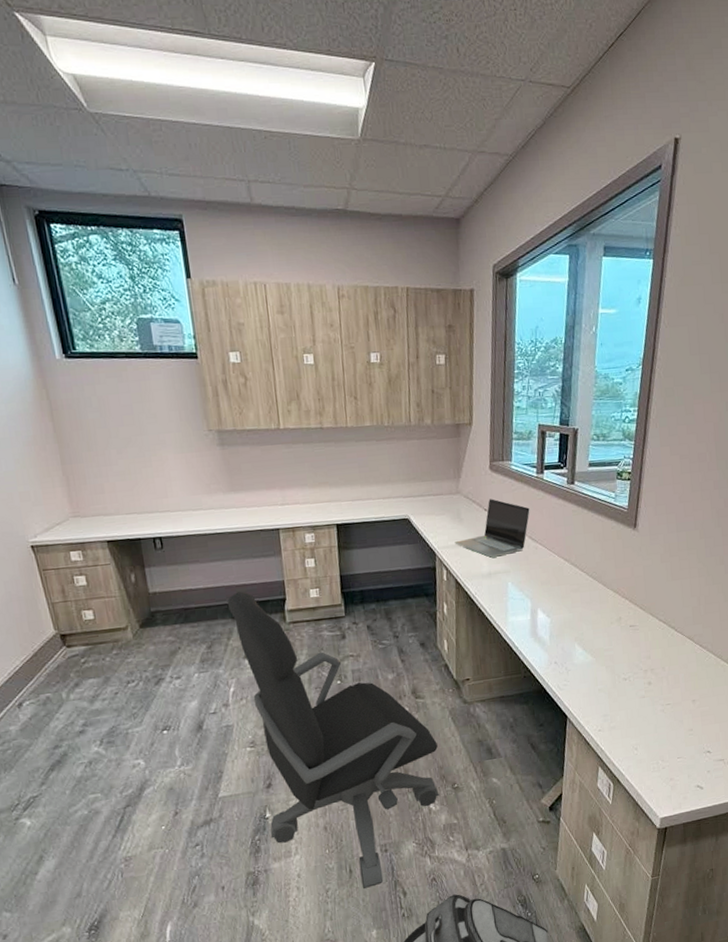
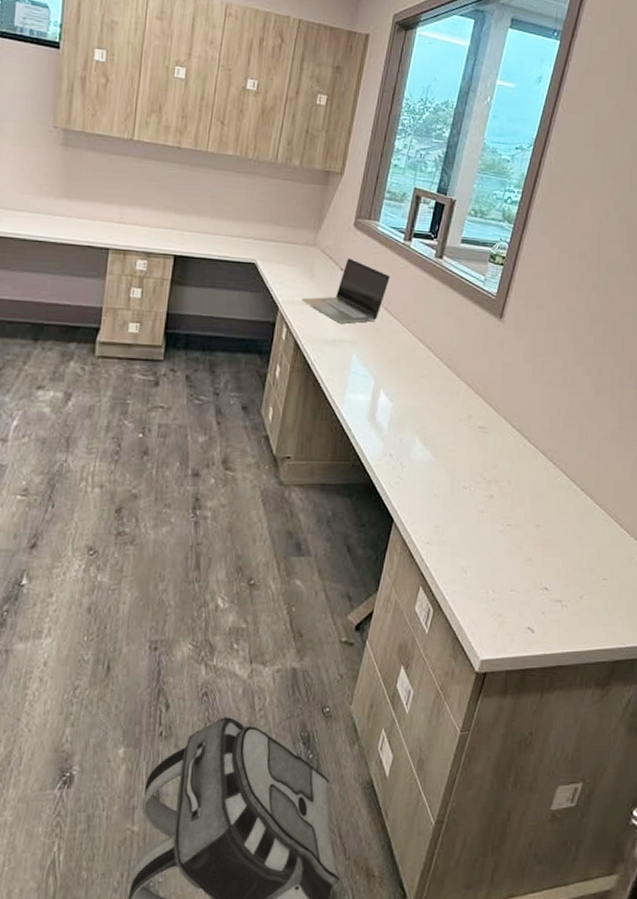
office chair: present [227,592,439,888] -> none [21,311,240,692]

